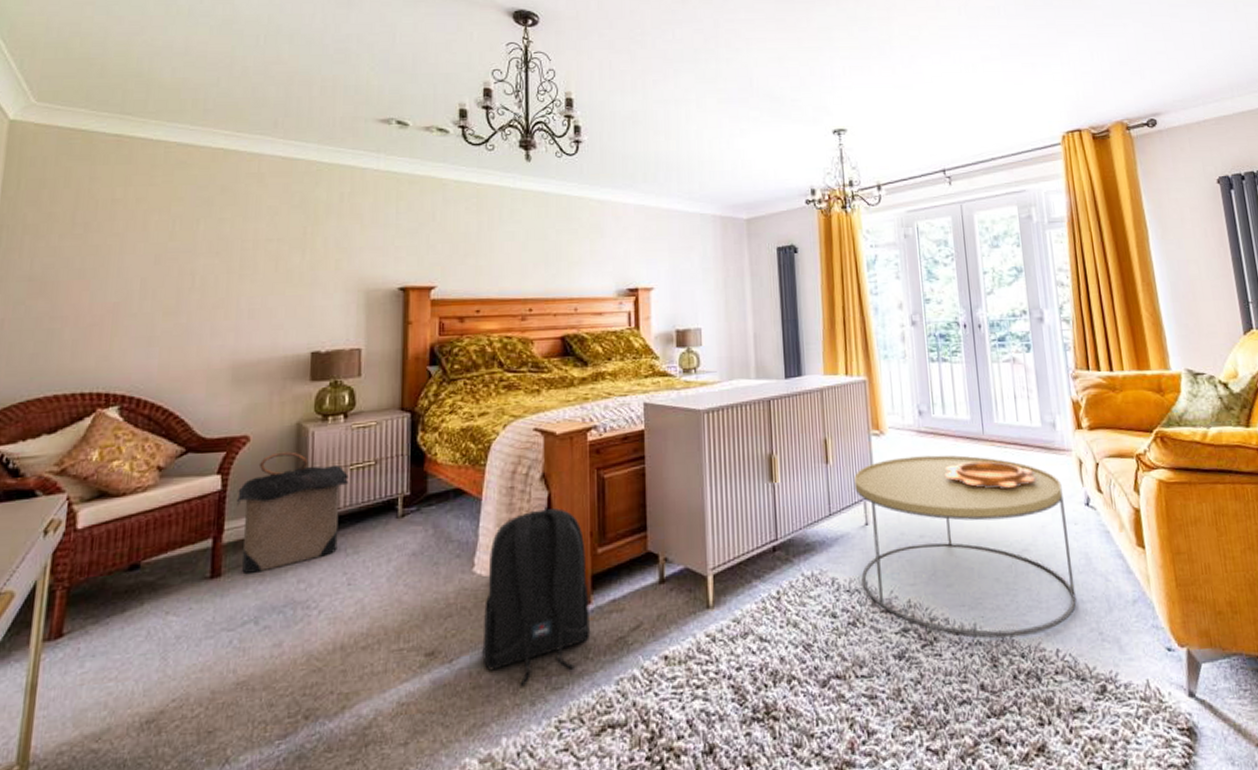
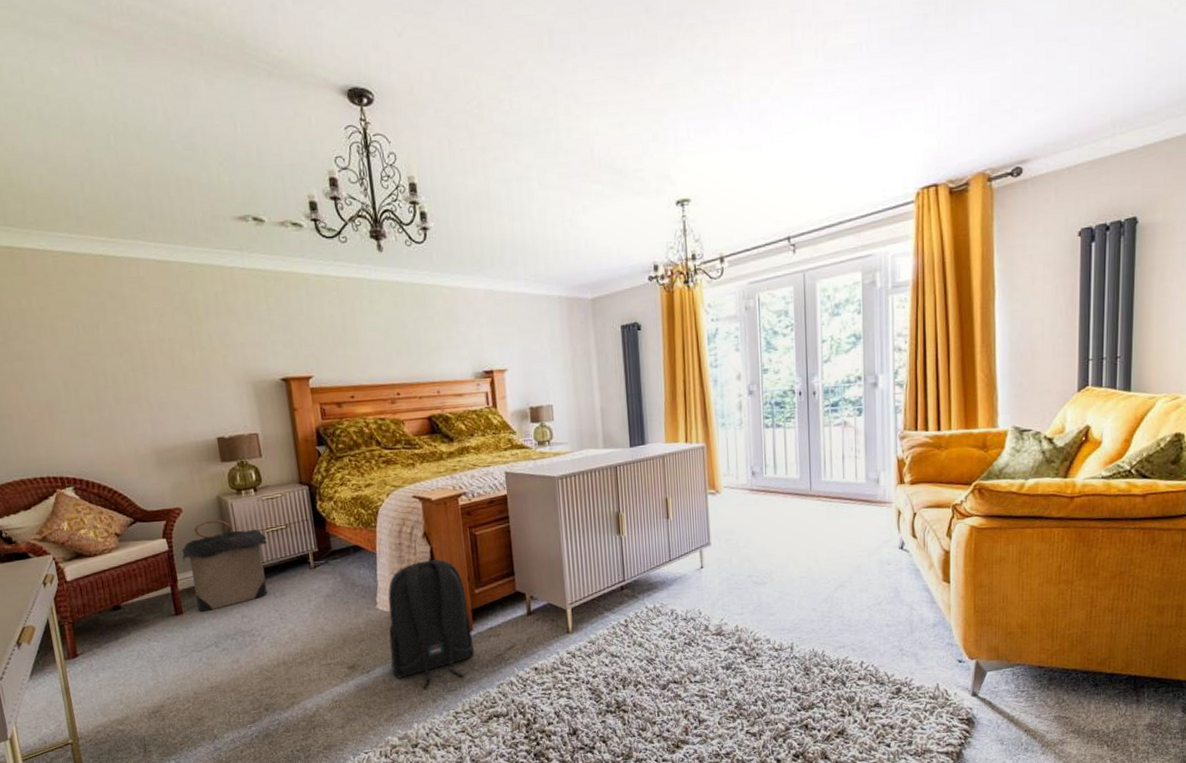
coffee table: present [854,455,1077,637] -> none [692,509,883,653]
decorative bowl: present [945,461,1038,489] -> none [773,513,858,537]

